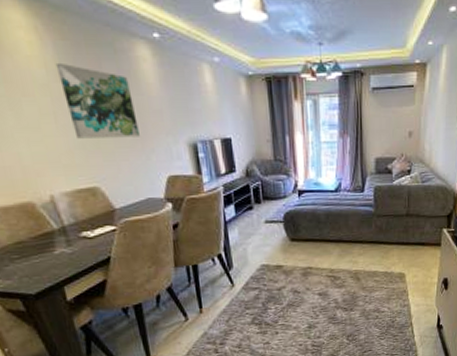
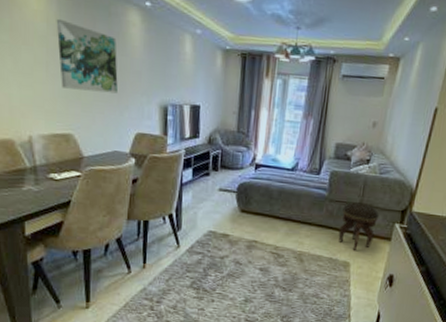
footstool: none [390,214,427,261] -> present [338,202,379,250]

